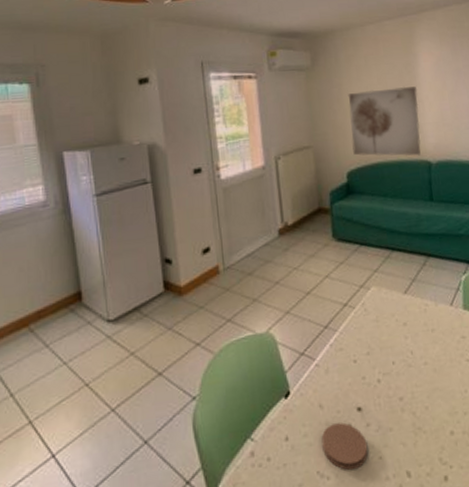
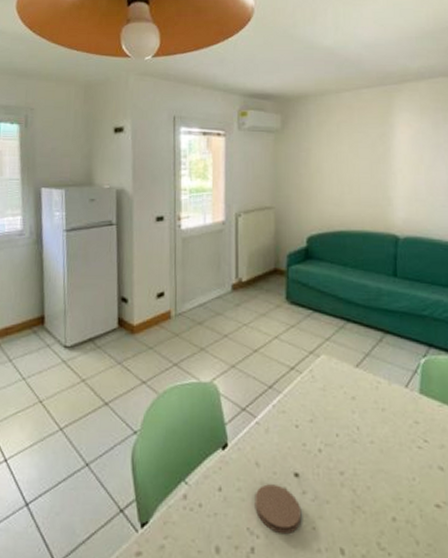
wall art: present [348,86,421,157] -> none [315,156,391,229]

